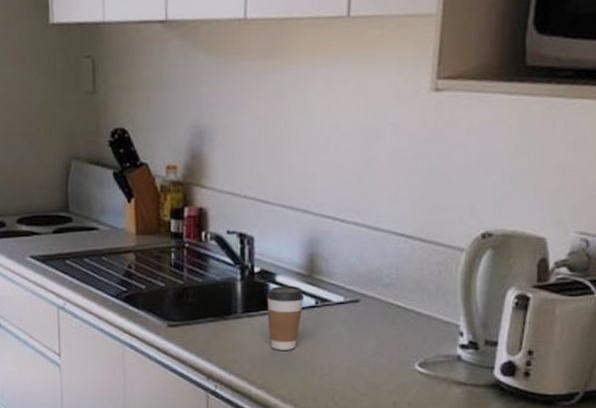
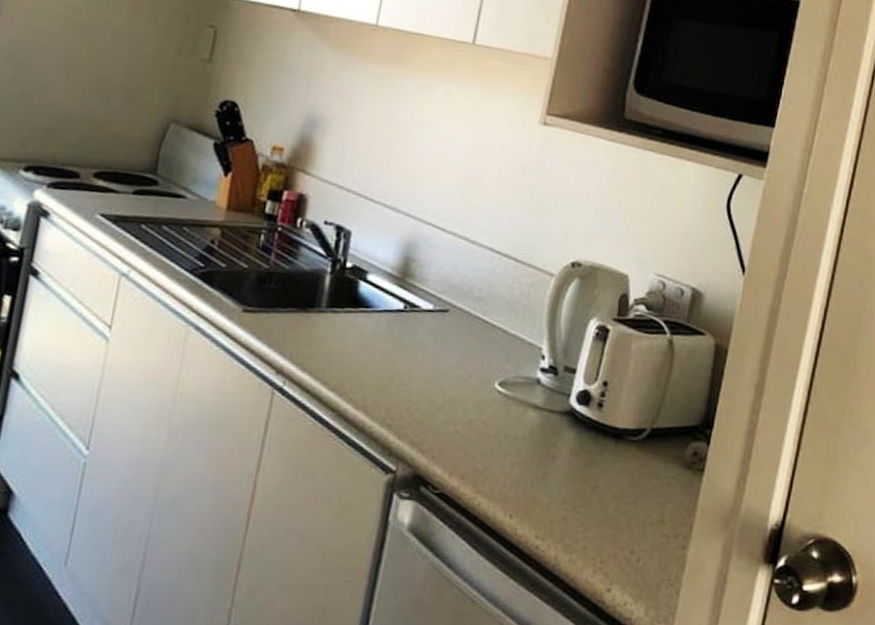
coffee cup: present [267,285,304,350] -> none [350,285,394,353]

